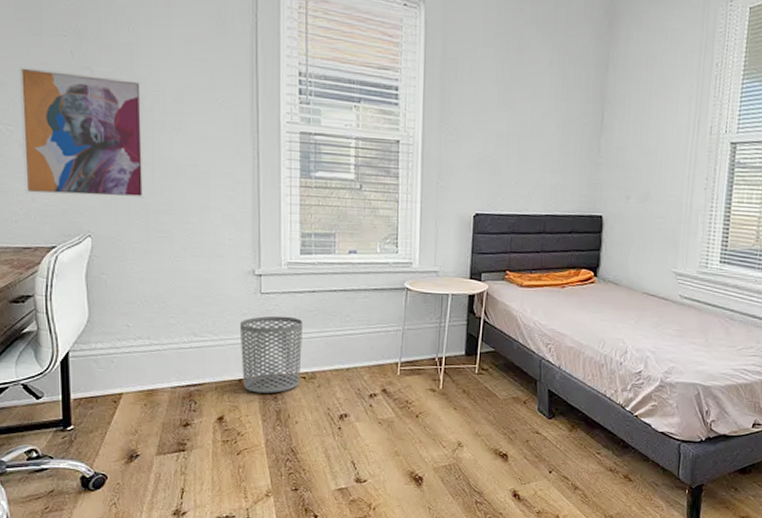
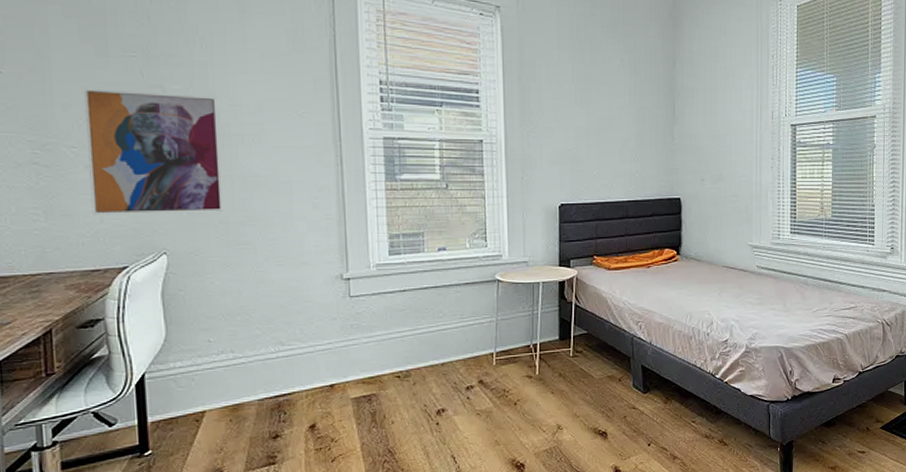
waste bin: present [239,315,302,393] -> none [329,317,395,397]

